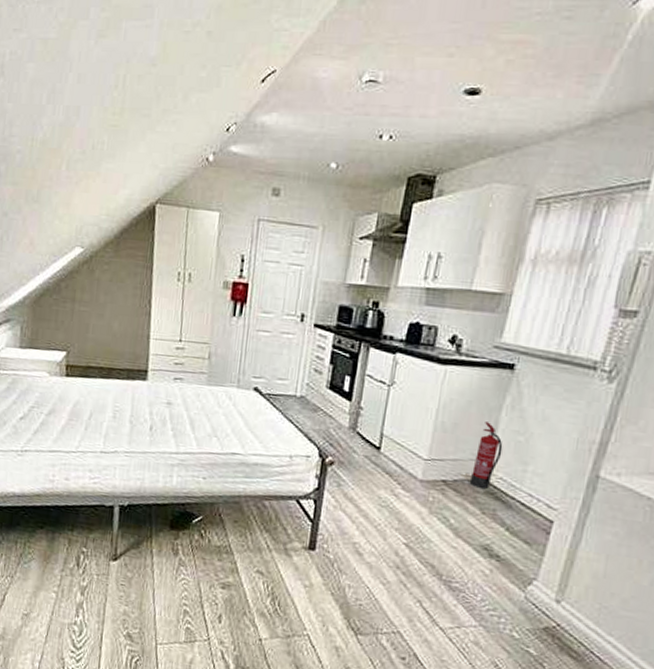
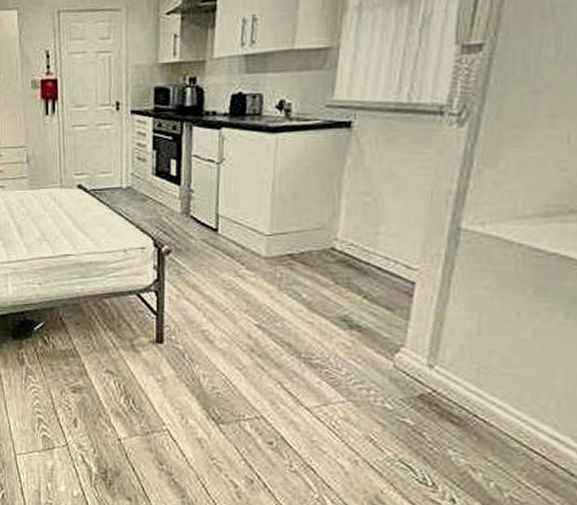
fire extinguisher: present [469,422,503,489] -> none [317,187,349,257]

